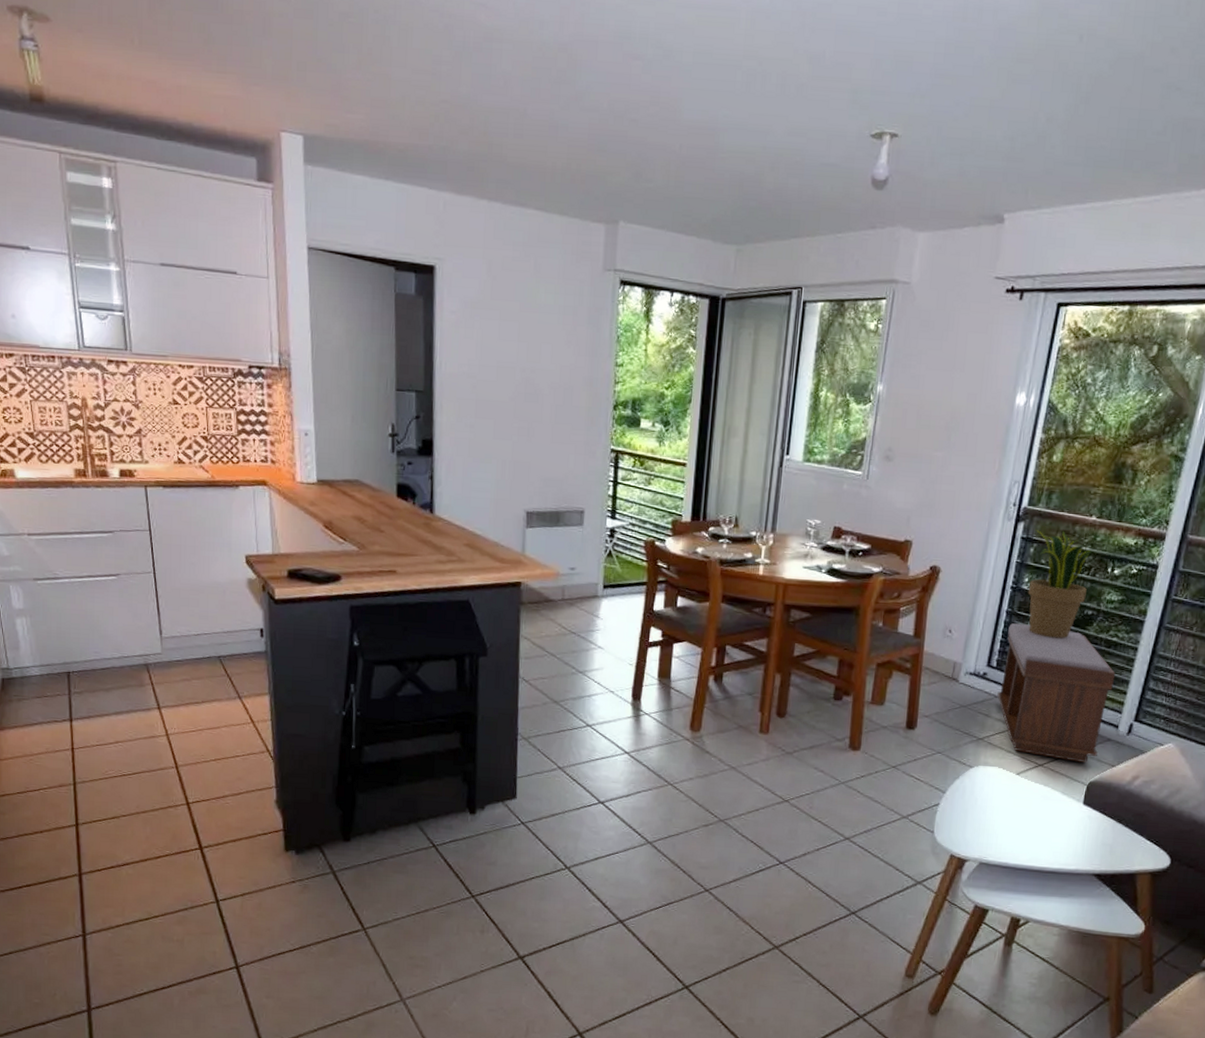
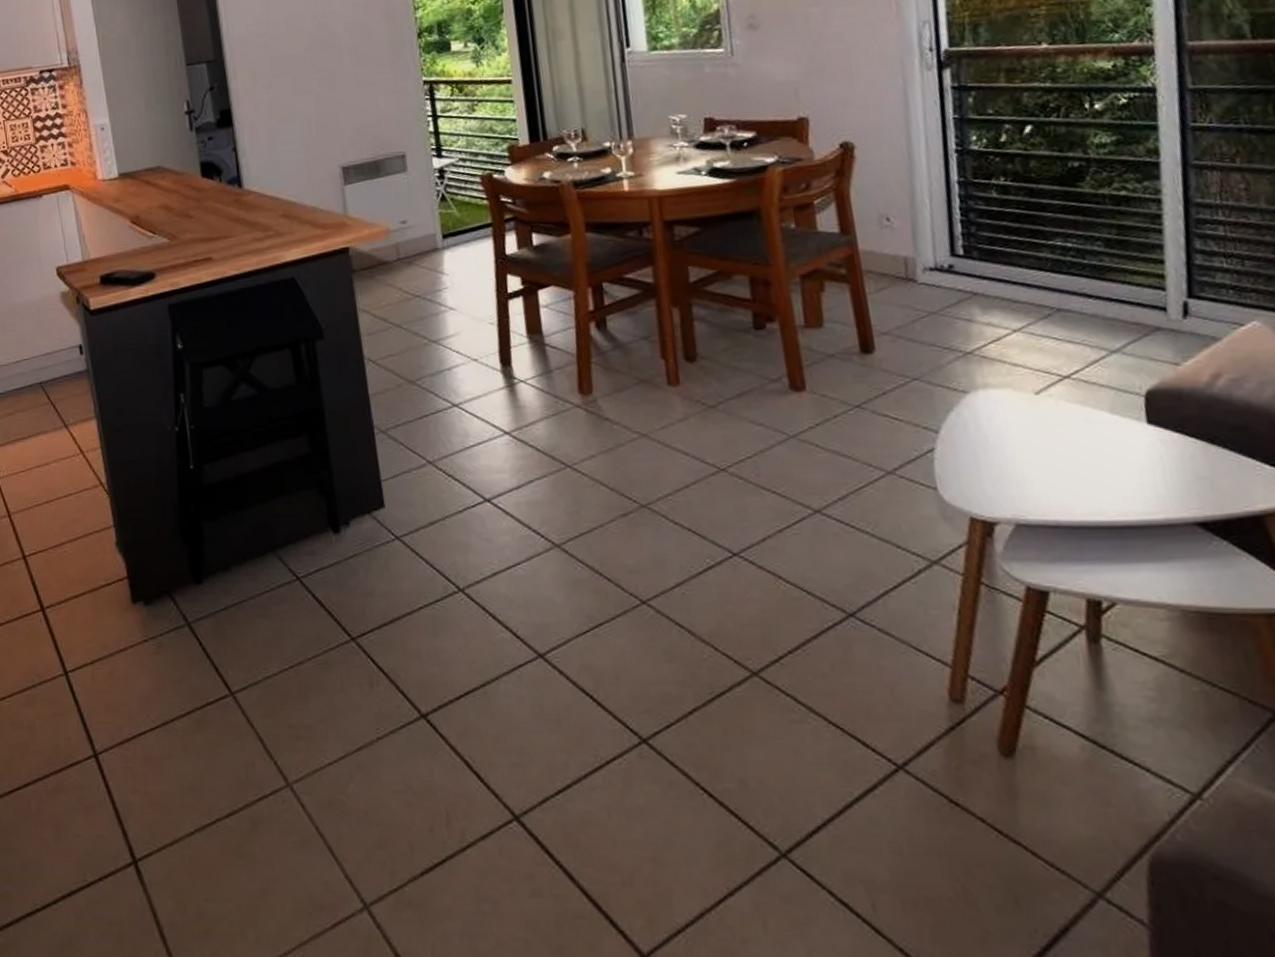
bench: present [997,623,1116,764] -> none [967,192,1147,366]
potted plant: present [1028,529,1092,639] -> none [967,68,1065,207]

